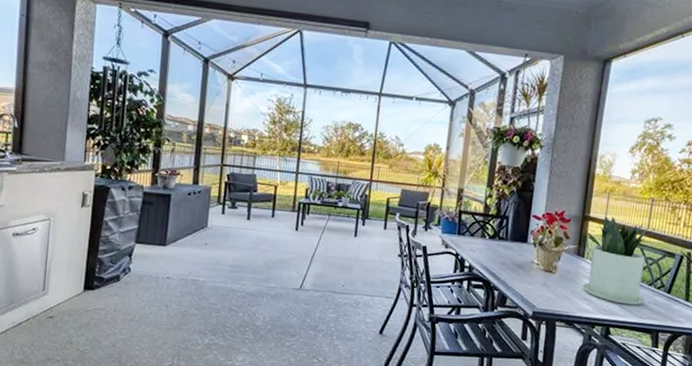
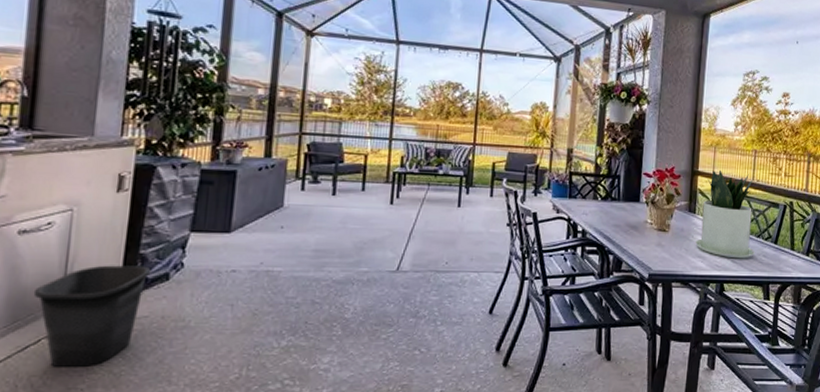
waste bin: none [23,265,107,344] -> present [33,265,152,367]

